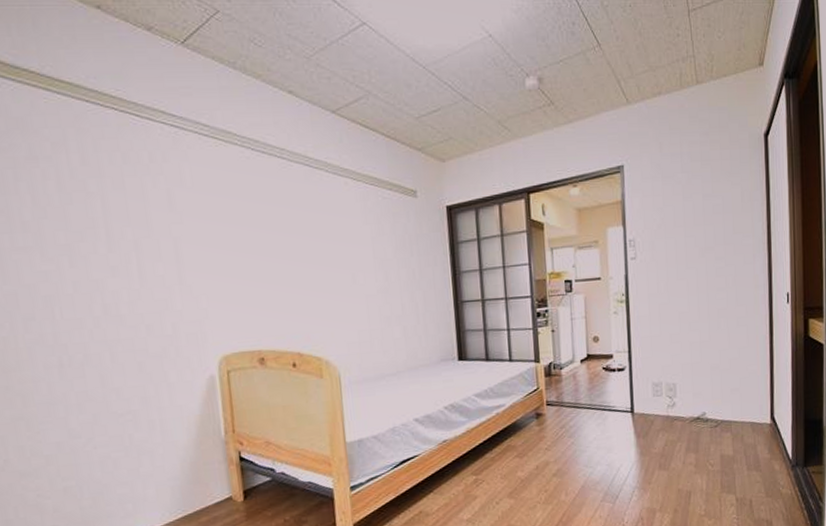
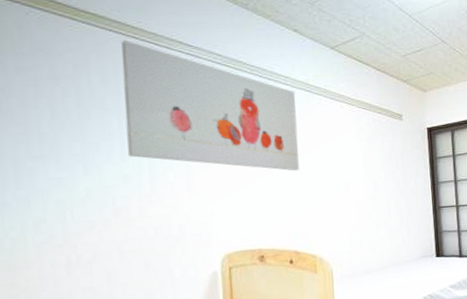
wall art: none [100,112,300,261] -> present [121,41,299,171]

